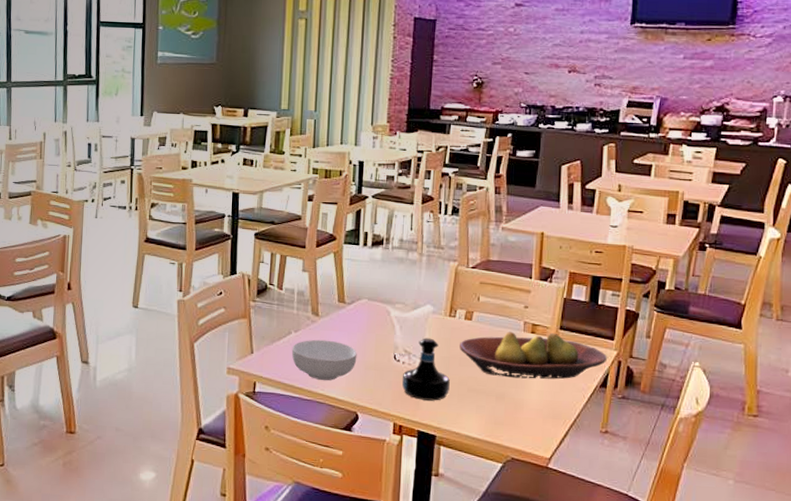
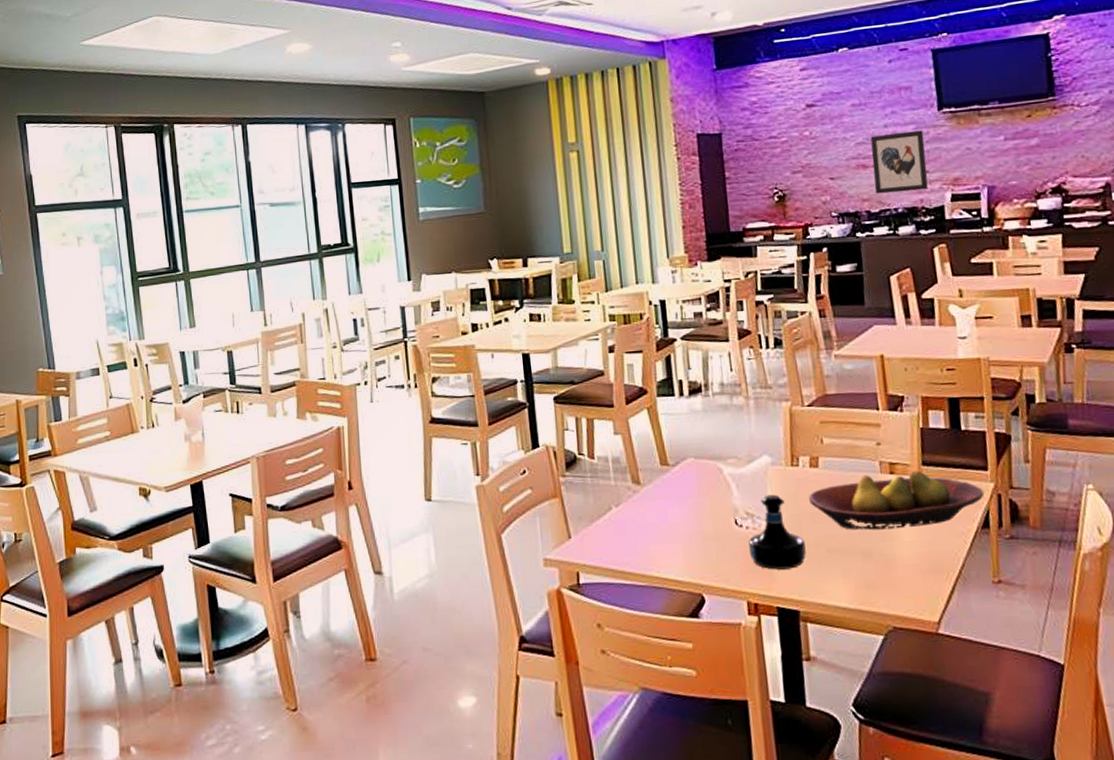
cereal bowl: present [291,339,357,380] -> none [615,511,693,560]
wall art: none [562,39,614,94] -> present [870,130,928,194]

